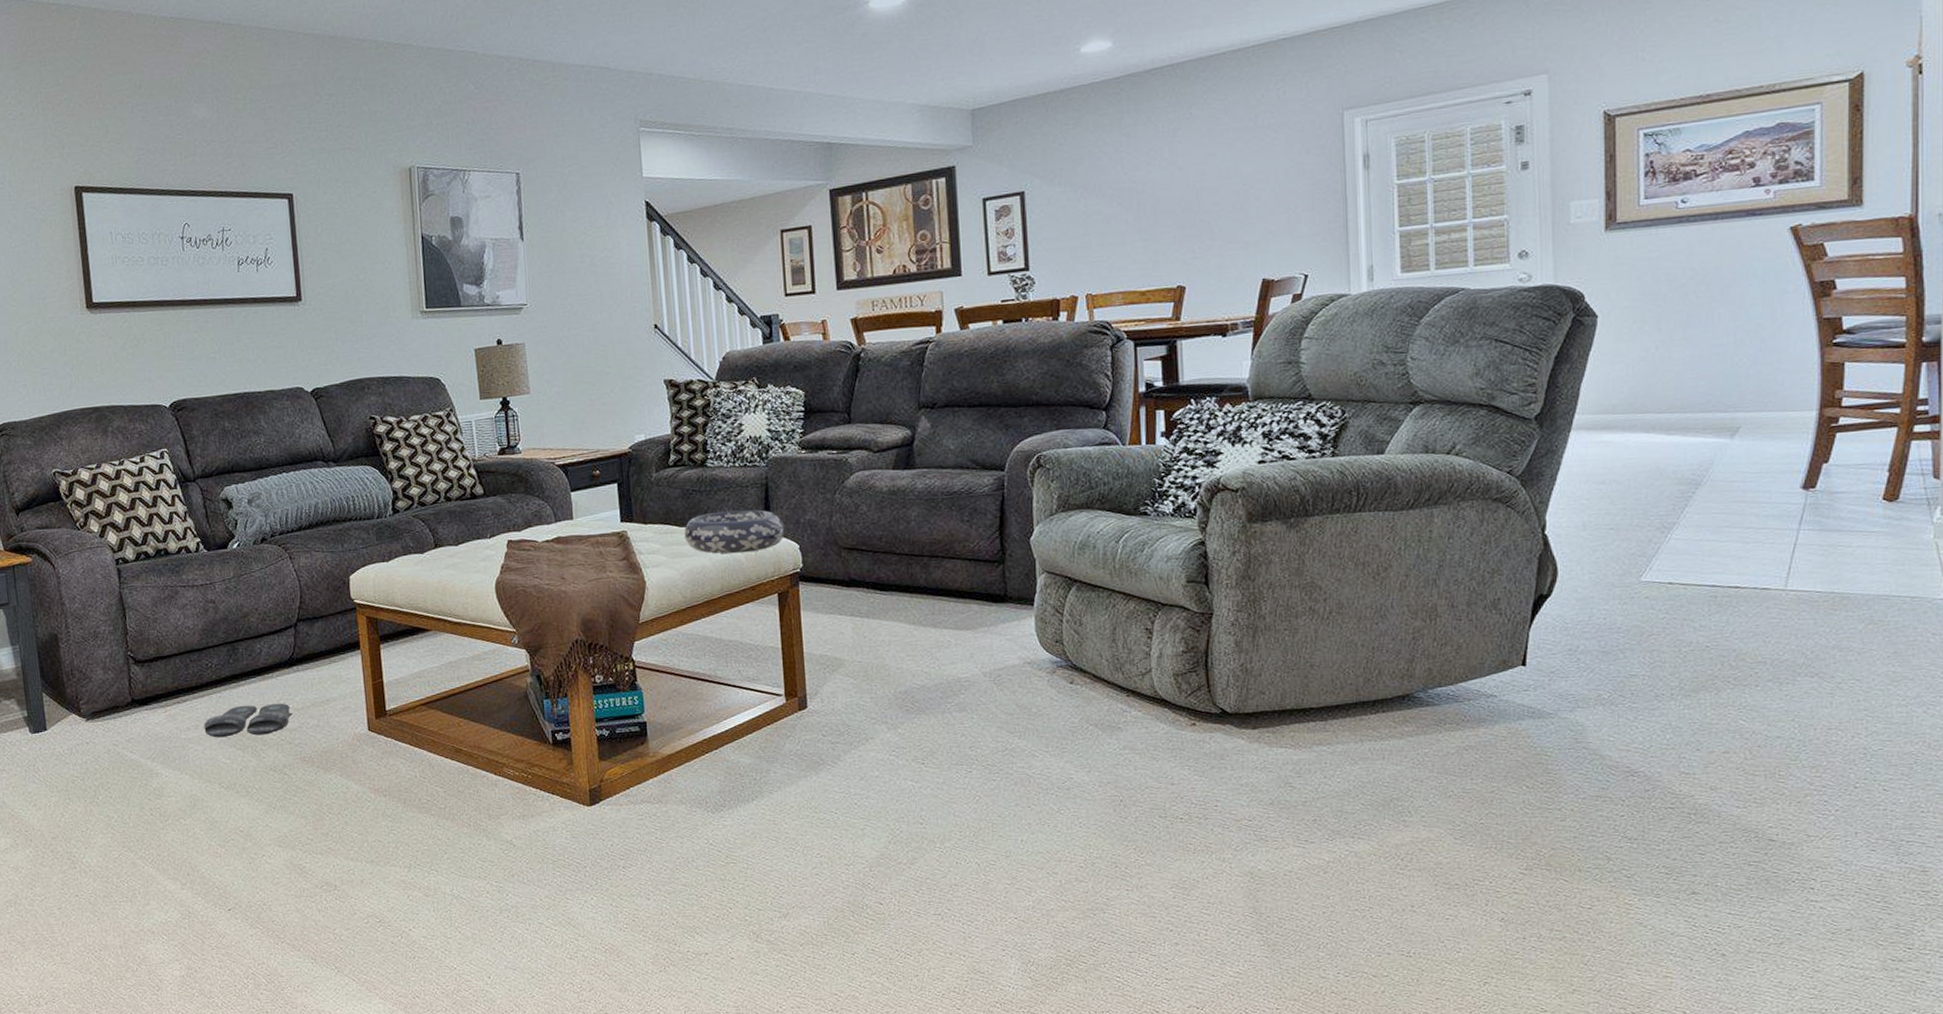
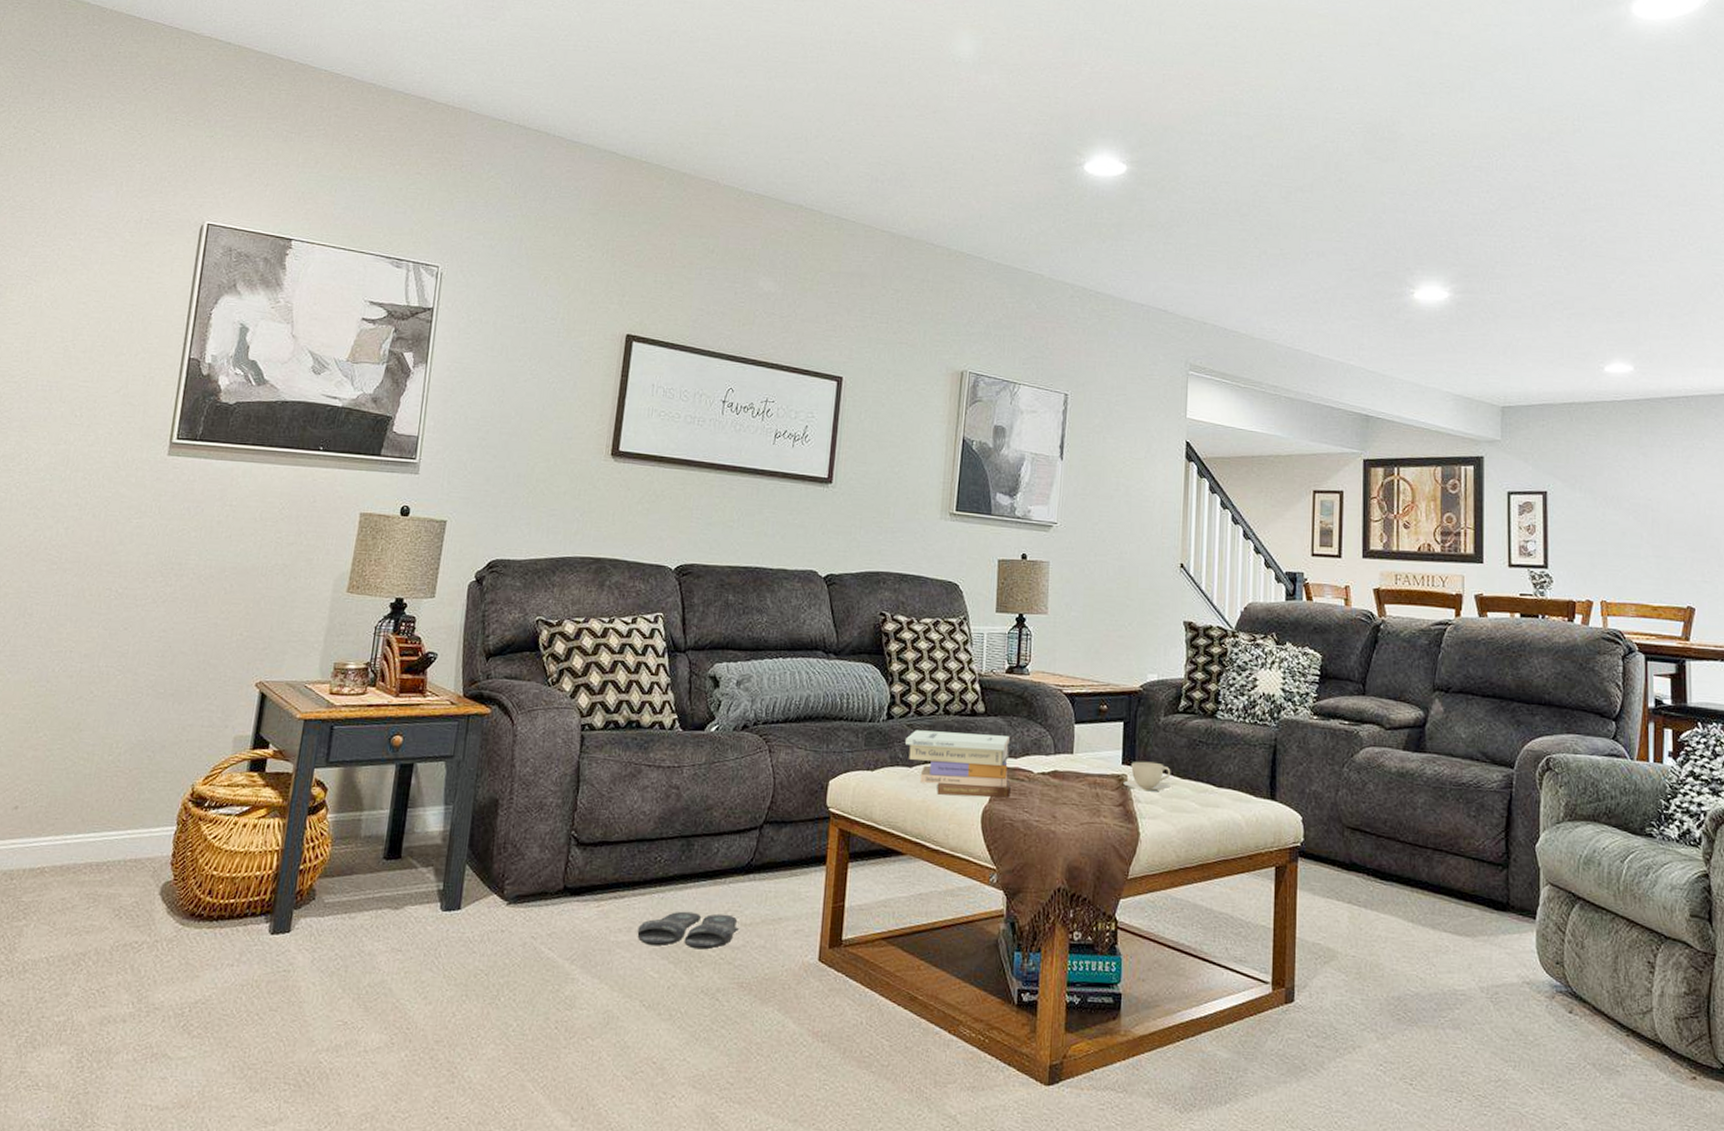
books: none [414,512,519,574] -> present [905,730,1011,798]
teacup: none [624,515,671,544] -> present [1123,761,1172,792]
decorative bowl: present [684,509,786,554] -> none [1185,768,1290,817]

